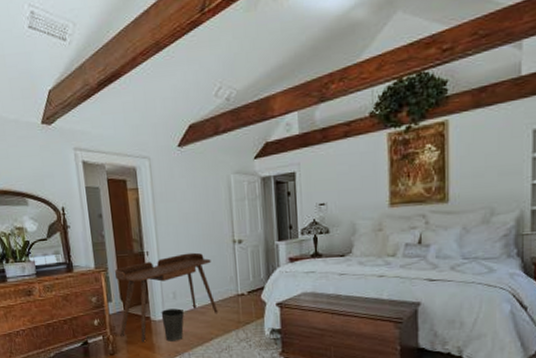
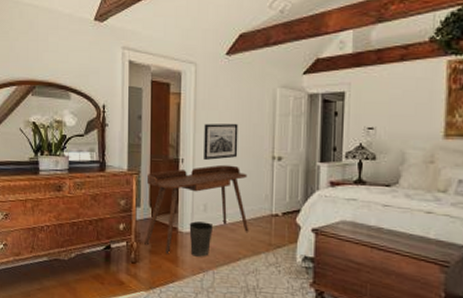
wall art: none [164,212,200,250] -> present [204,123,238,160]

